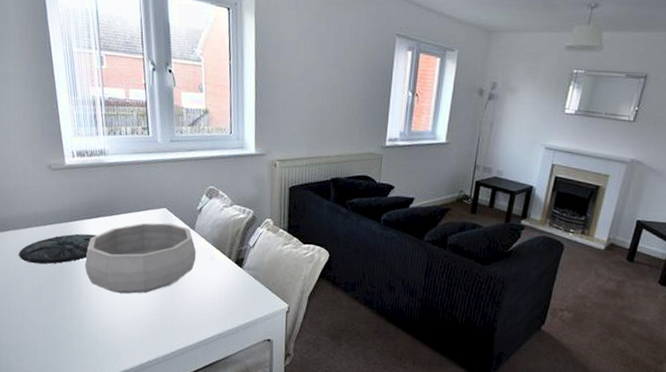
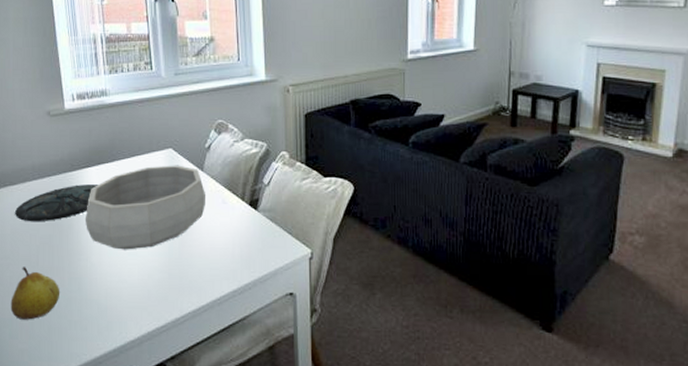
fruit: none [16,302,62,347] -> present [10,267,60,320]

